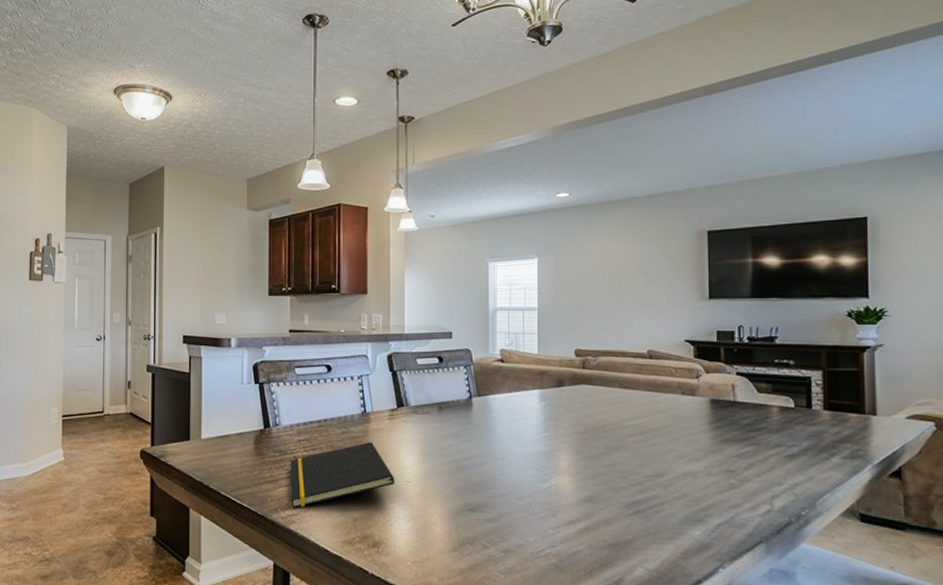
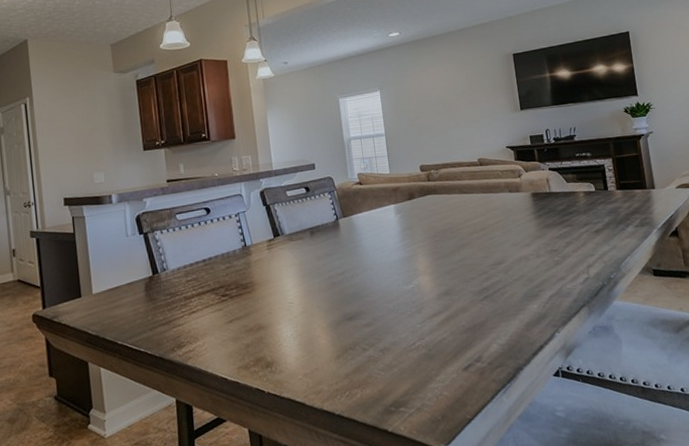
notepad: present [290,442,395,508] -> none [181,272,280,345]

